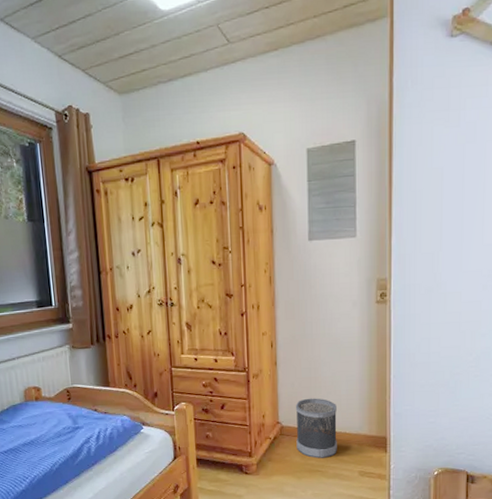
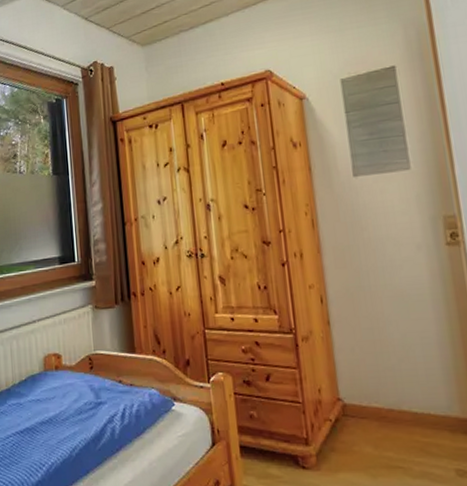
wastebasket: present [295,398,337,459] -> none [358,366,422,449]

